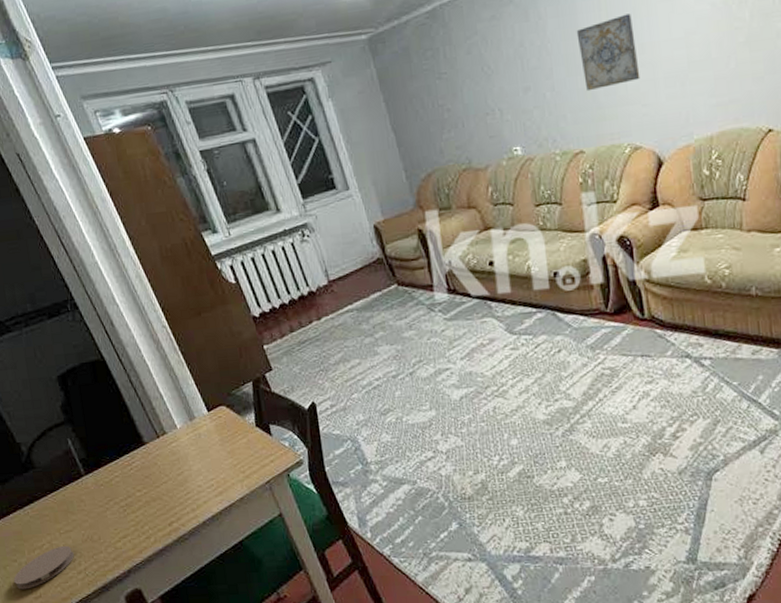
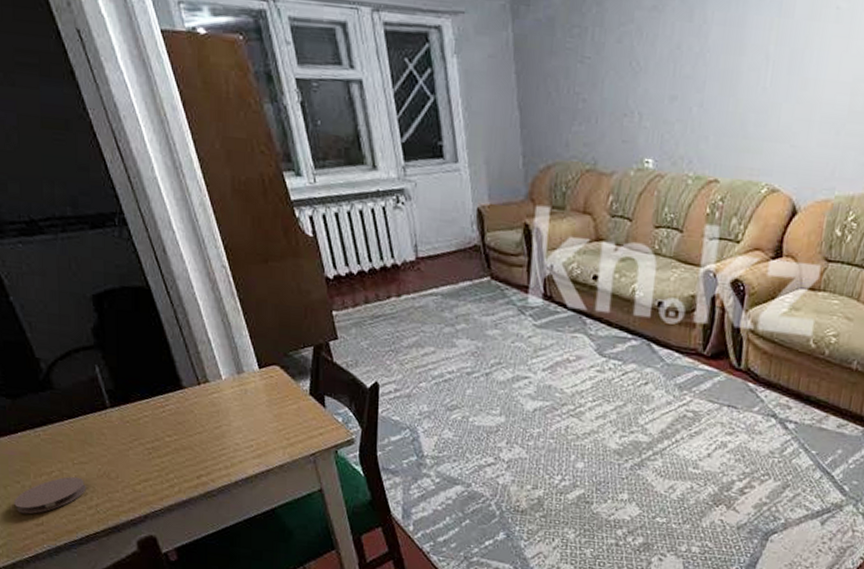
wall art: present [576,13,640,92] -> none [736,41,803,118]

